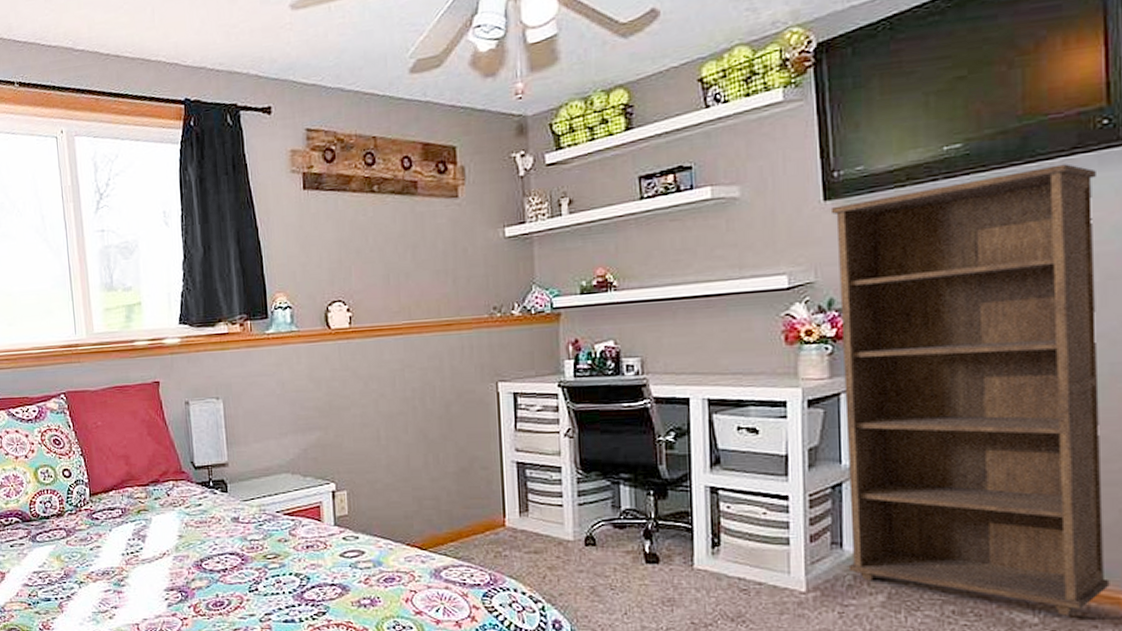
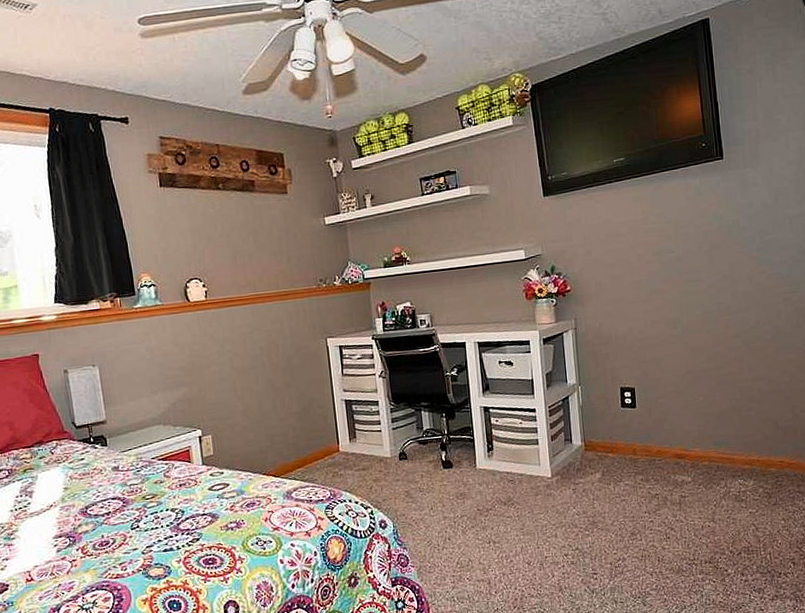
bookcase: present [830,163,1110,616] -> none [548,172,728,474]

